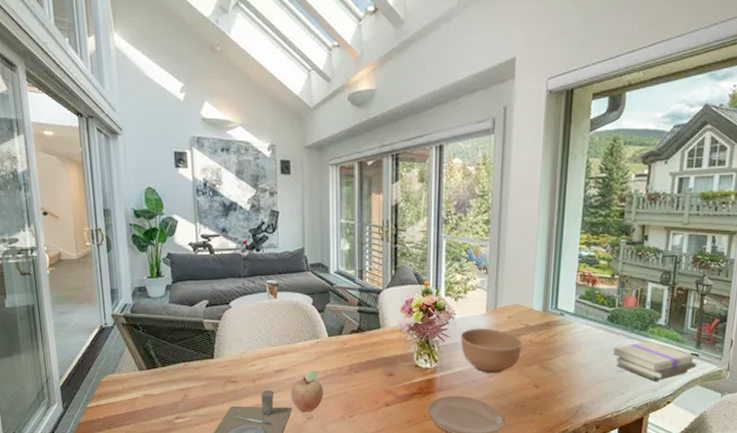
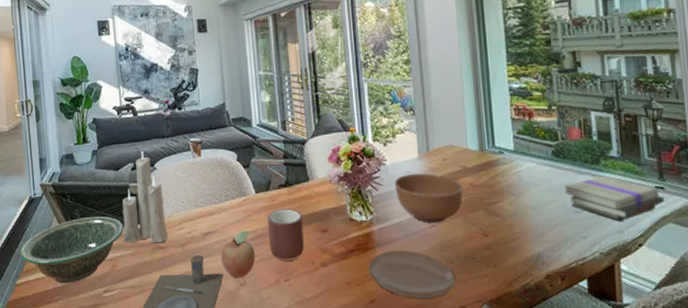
bowl: none [91,348,197,409] -> present [20,216,124,284]
candle: none [195,289,240,377] -> present [122,151,168,244]
mug: none [337,353,372,399] -> present [267,208,304,261]

